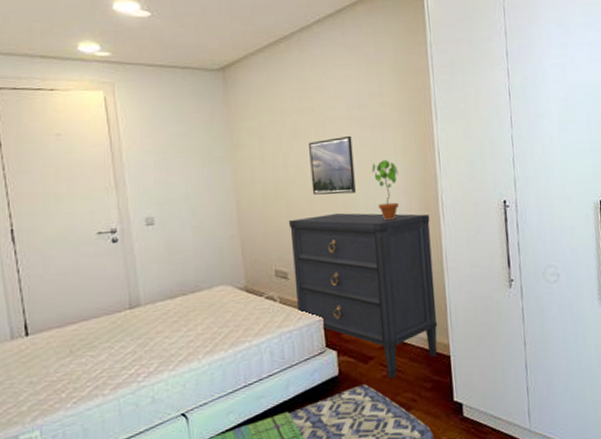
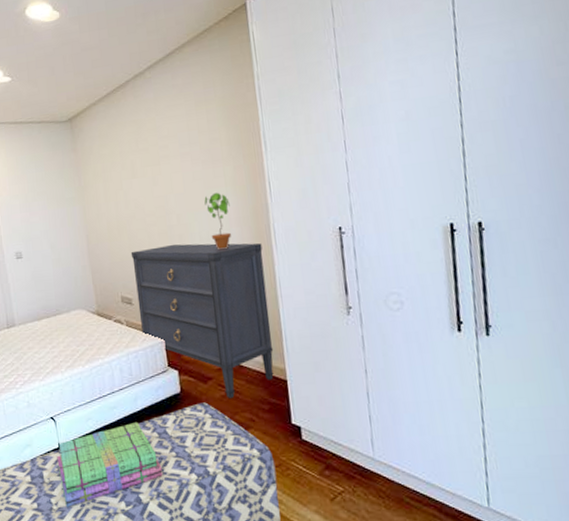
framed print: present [309,135,356,195] -> none [146,171,190,228]

